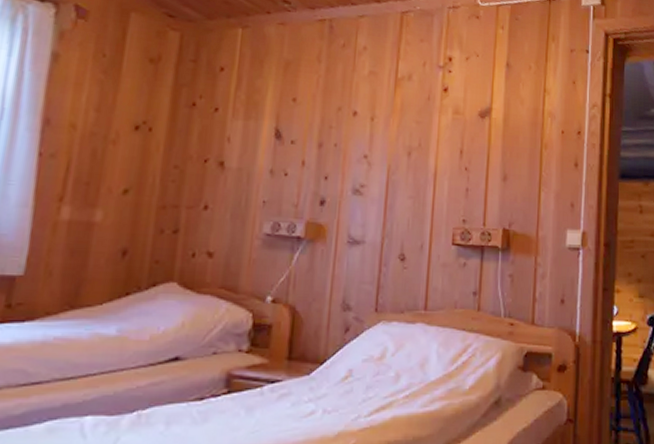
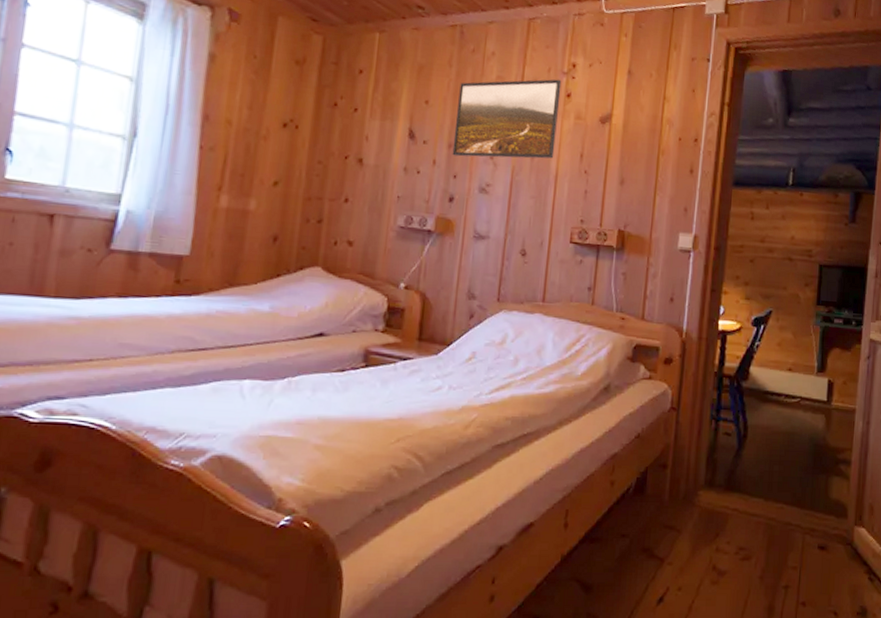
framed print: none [322,73,438,157] -> present [452,79,562,159]

